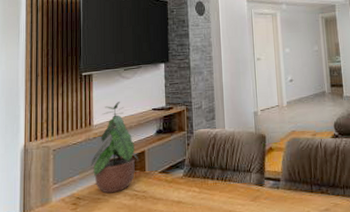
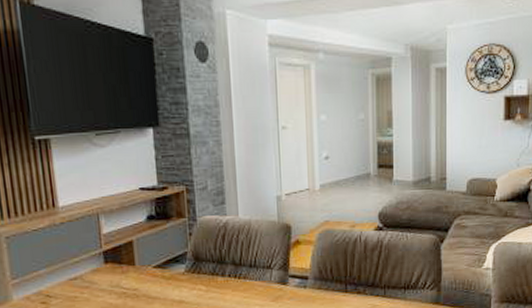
potted plant: present [91,102,138,194] -> none [60,177,124,291]

